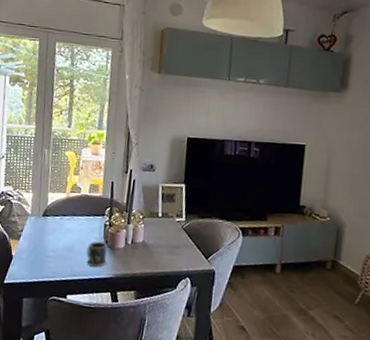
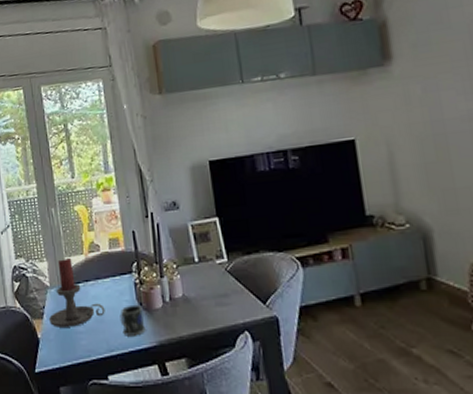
candle holder: none [25,193,75,251] -> present [49,257,105,328]

